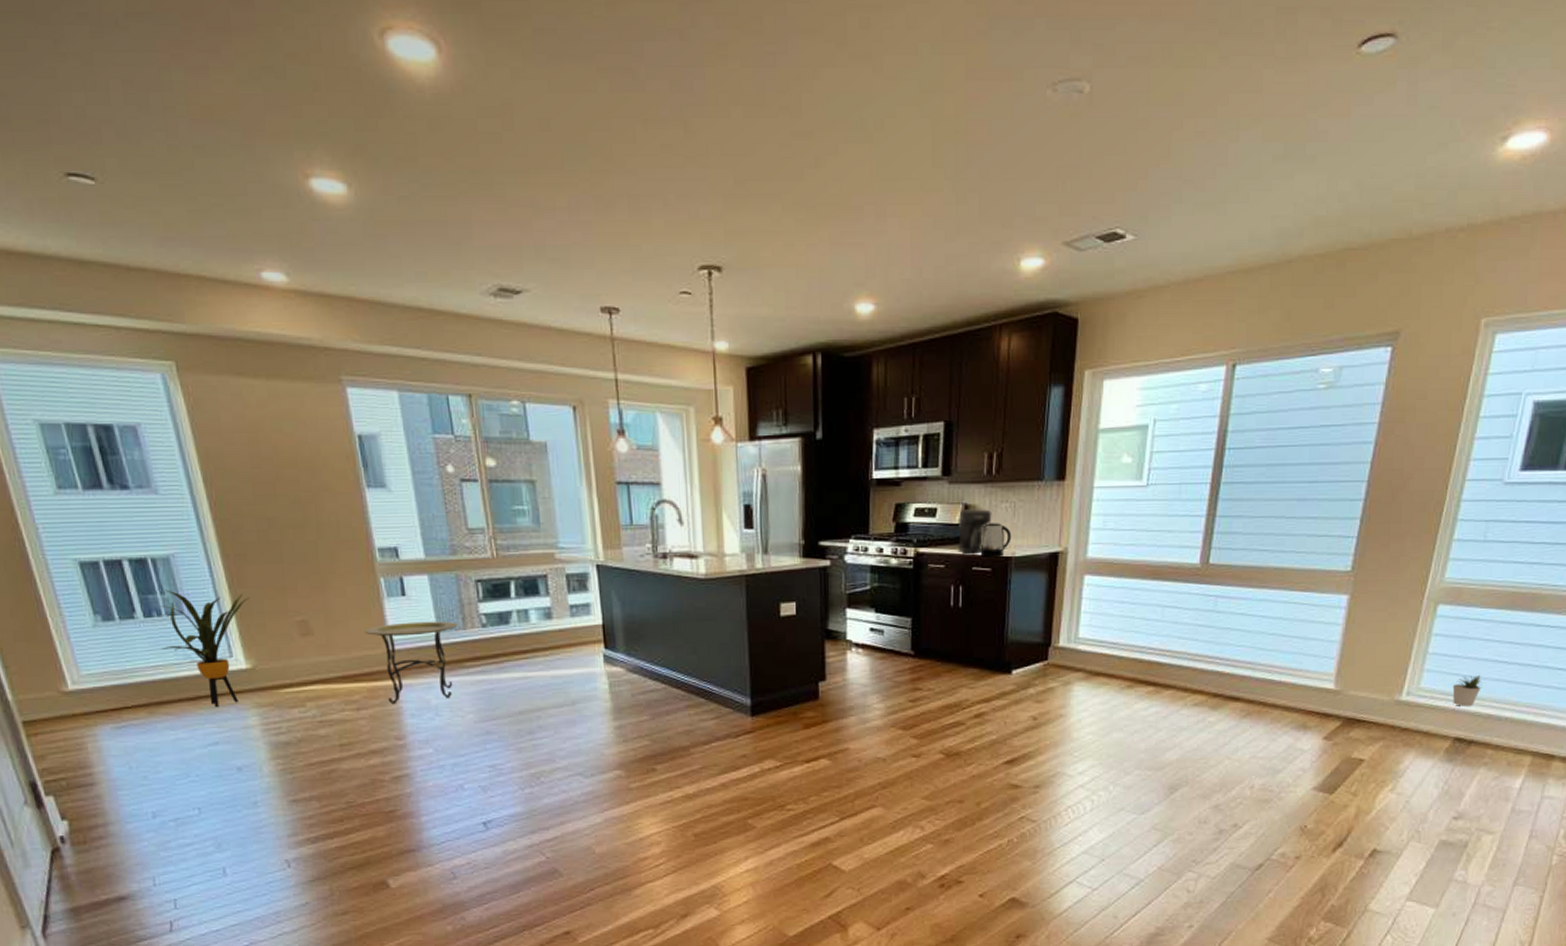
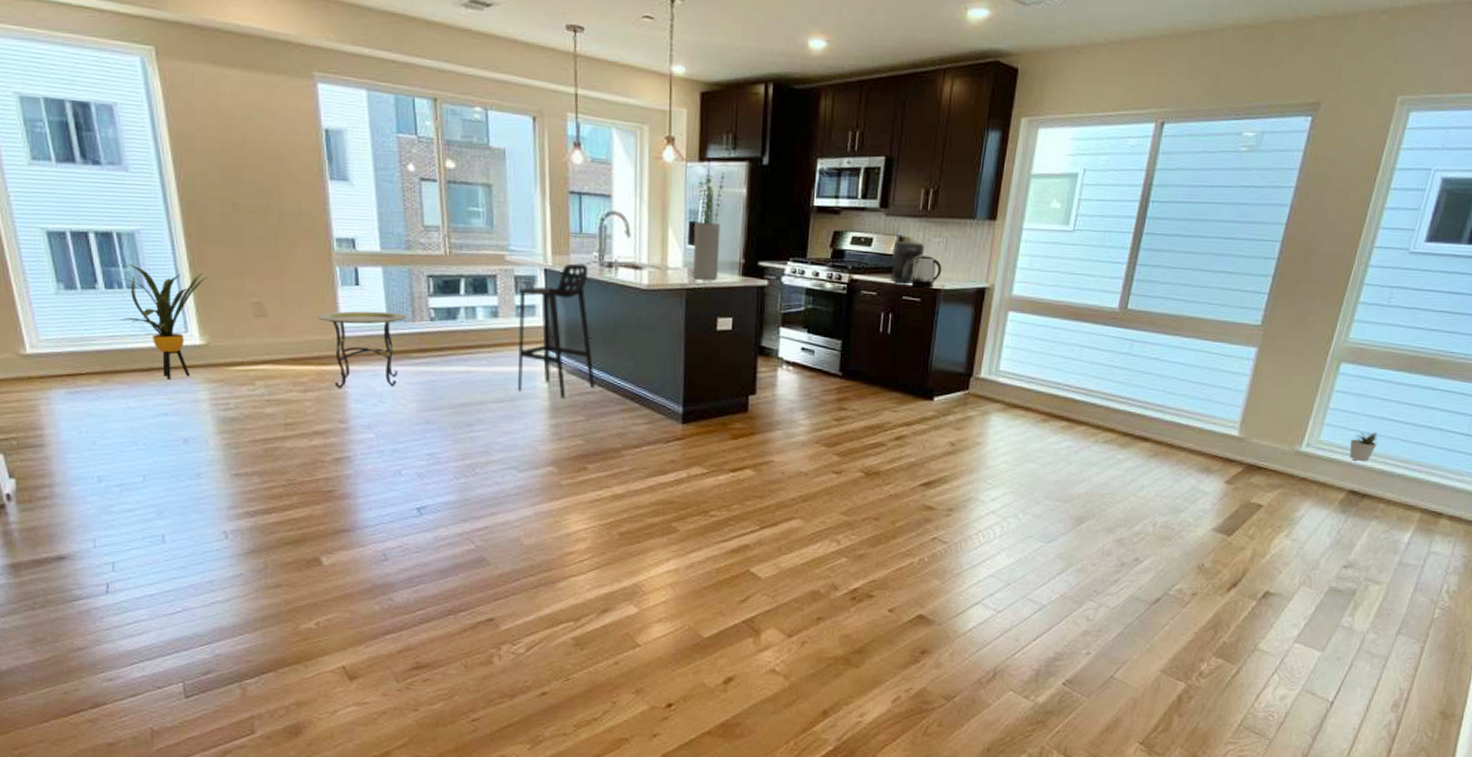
bar stool: none [572,556,657,698] -> present [517,263,595,398]
vase: none [750,449,778,566] -> present [693,170,725,282]

